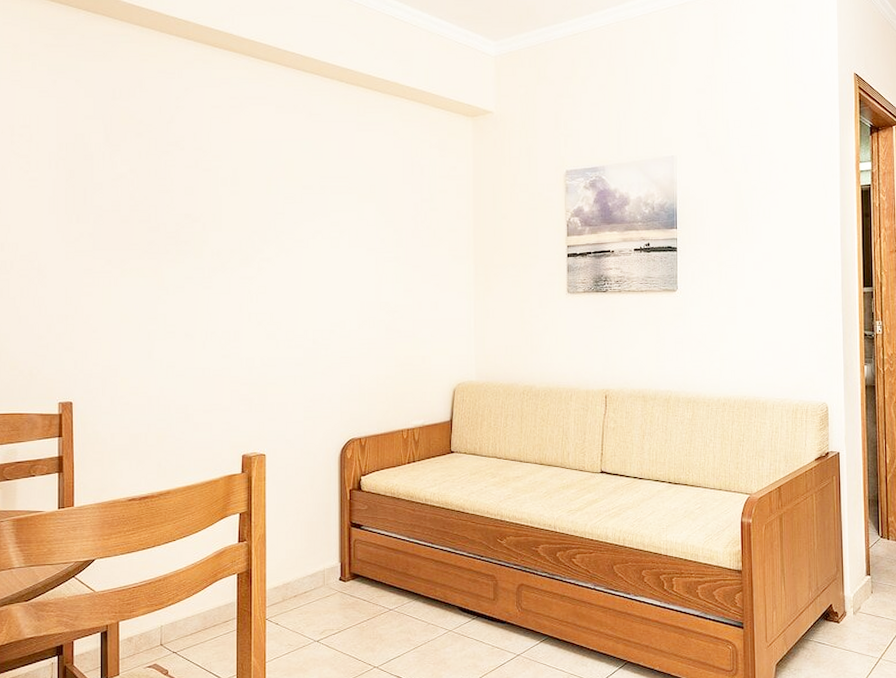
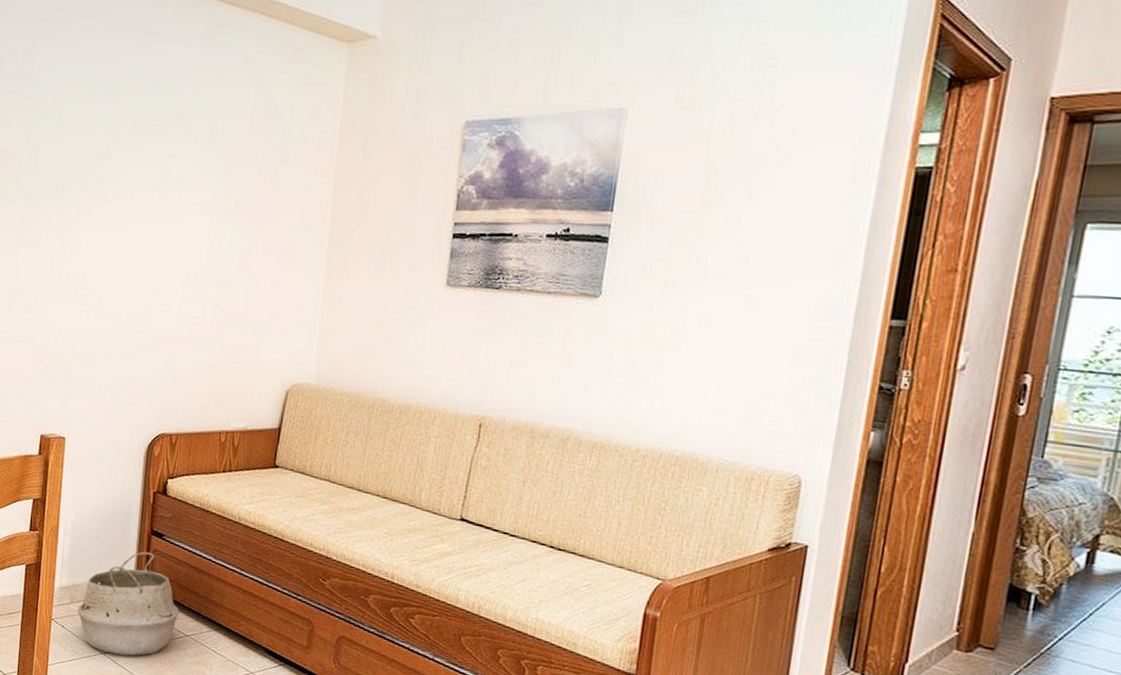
woven basket: none [289,542,382,640] -> present [77,551,180,656]

